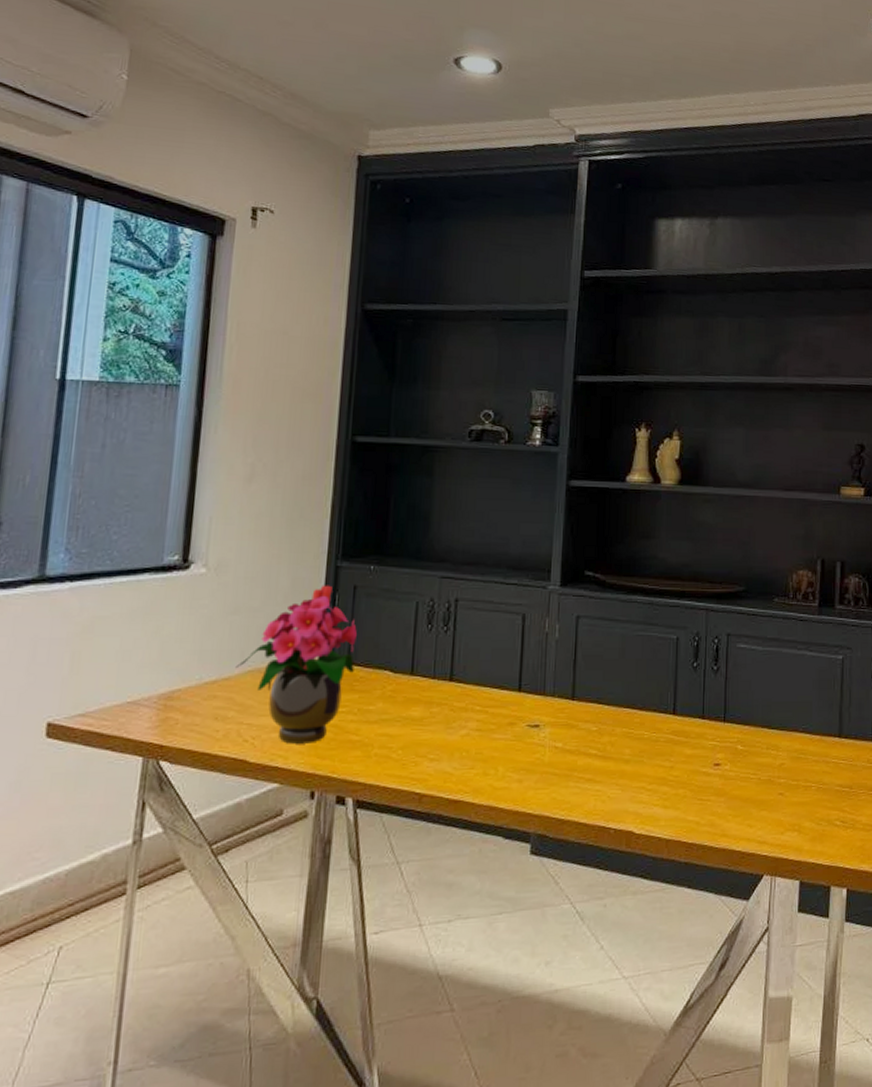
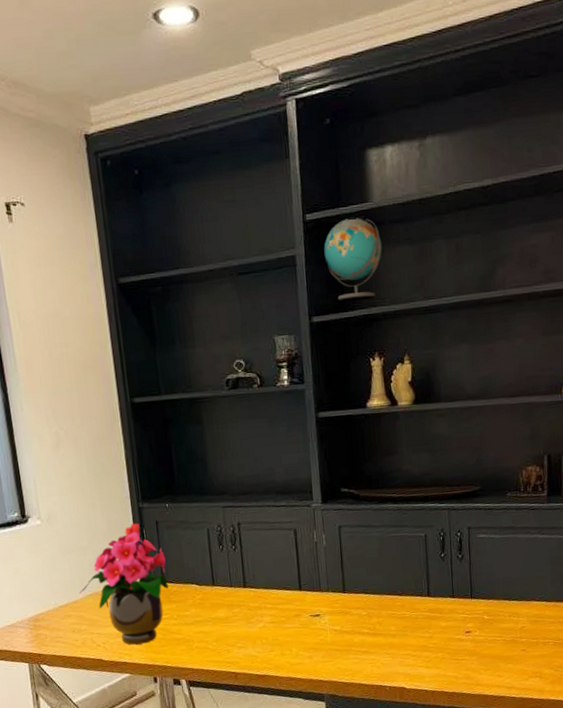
globe: none [599,281,662,367] -> present [324,218,383,302]

